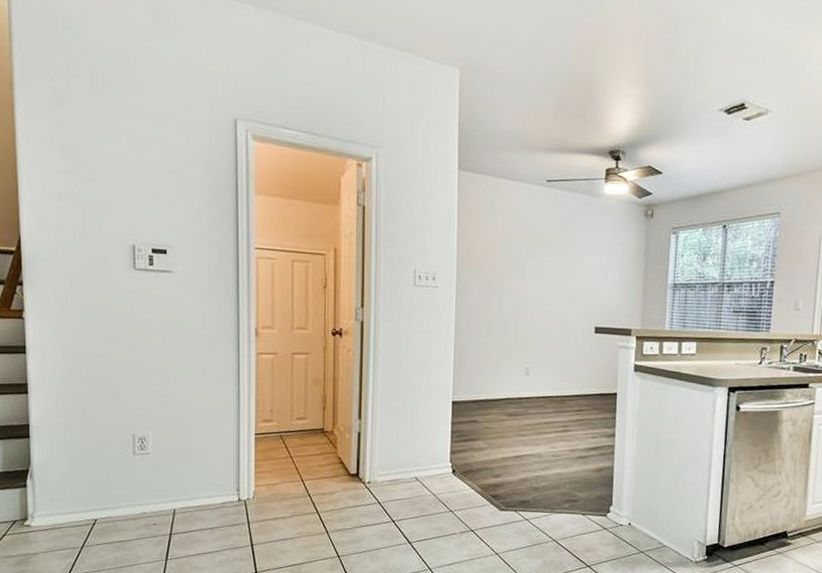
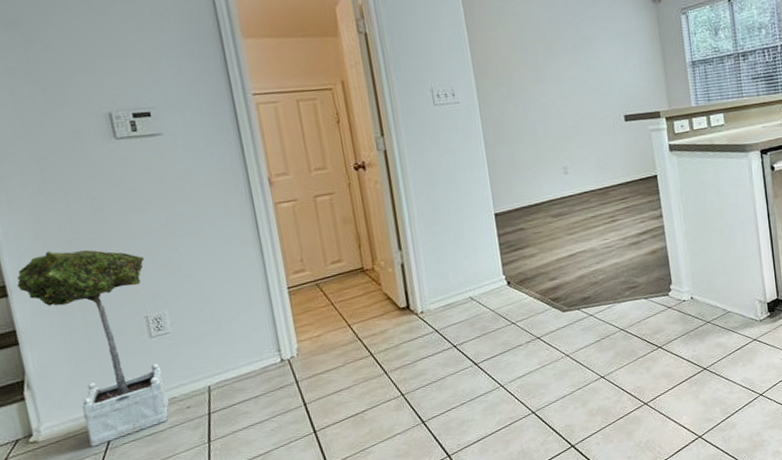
potted tree: none [36,360,140,541] -> present [17,250,169,447]

